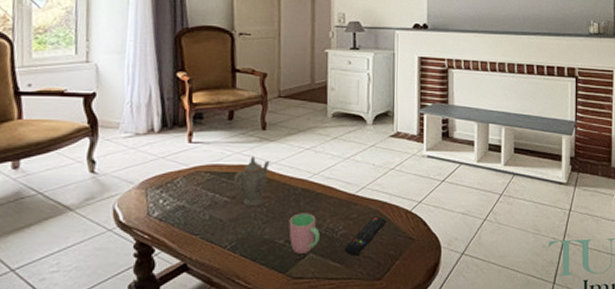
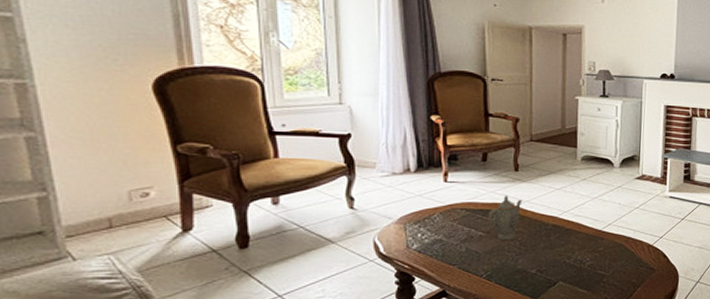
cup: present [289,213,320,254] -> none [540,246,569,282]
remote control: present [344,216,387,256] -> none [591,249,631,283]

